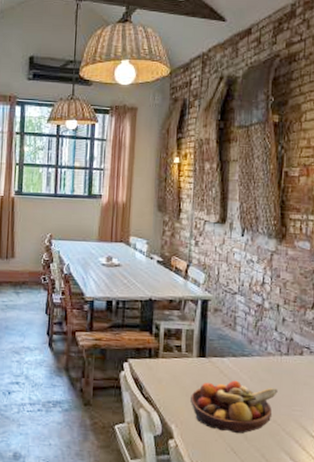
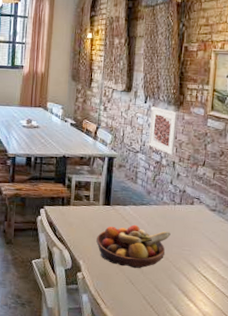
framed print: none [248,240,280,298] -> present [148,106,178,156]

